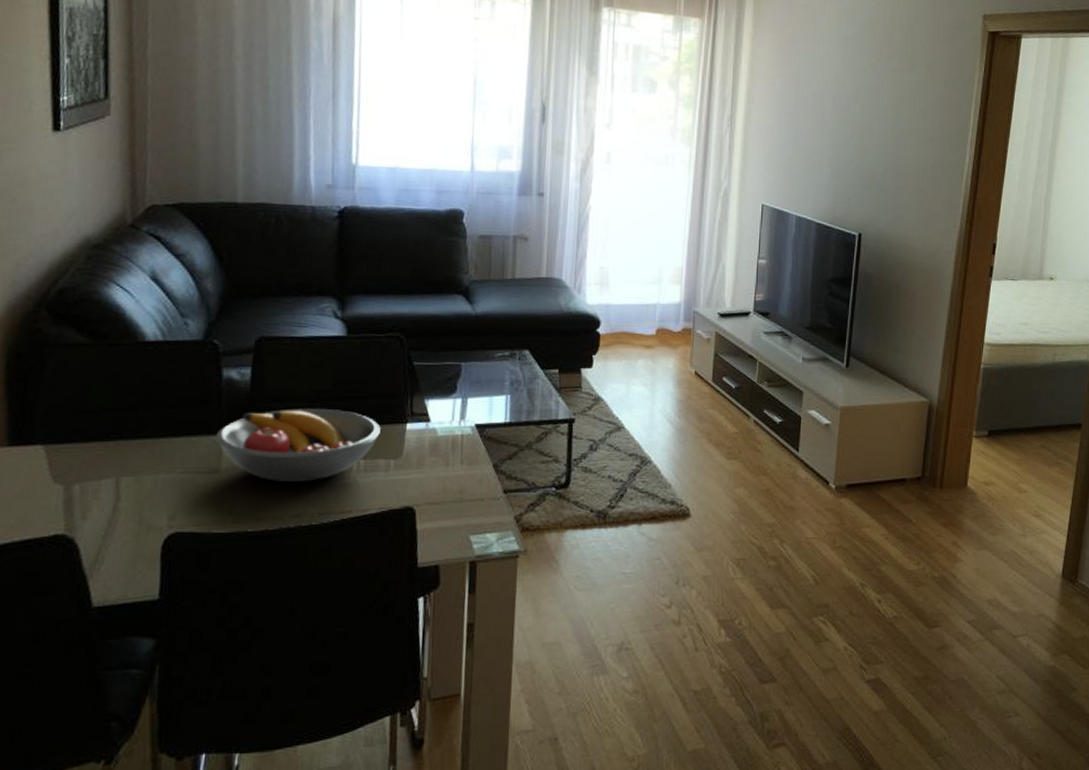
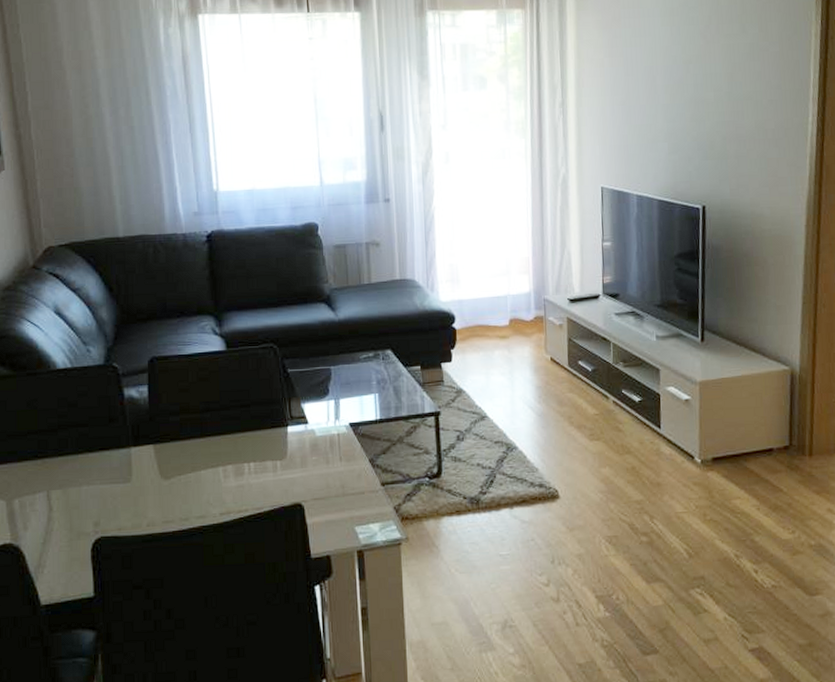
fruit bowl: present [215,408,382,482] -> none [124,418,266,487]

